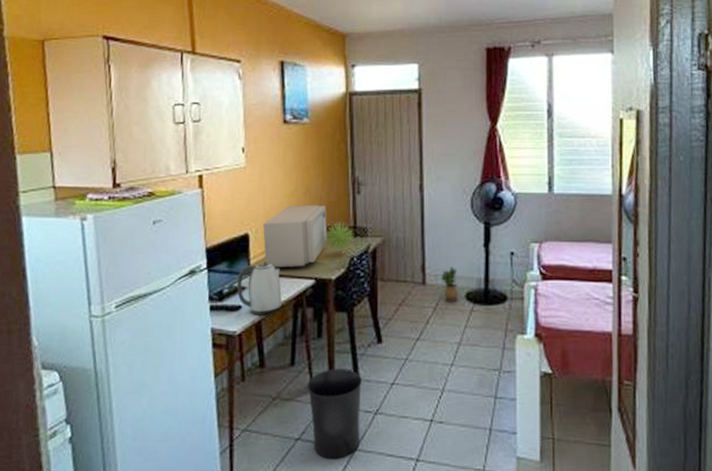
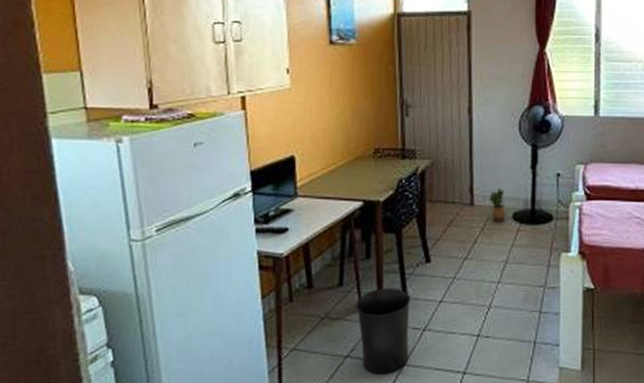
kettle: present [236,262,283,316] -> none [283,184,330,238]
microwave: present [263,204,327,268] -> none [309,126,375,190]
plant: present [325,221,354,252] -> none [373,144,403,174]

